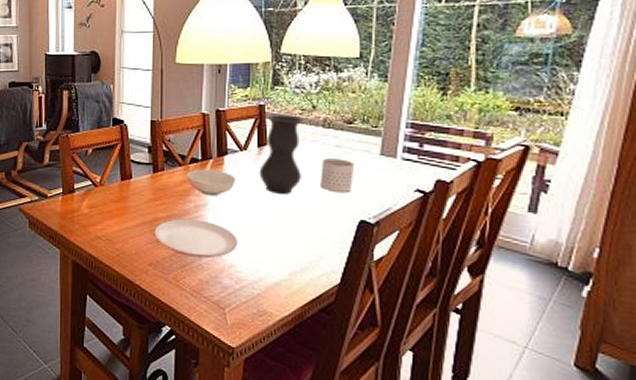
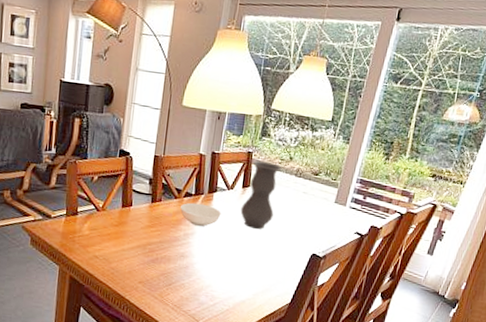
plate: present [154,219,237,258] -> none [146,244,216,279]
mug: present [320,158,355,193] -> none [287,202,315,232]

